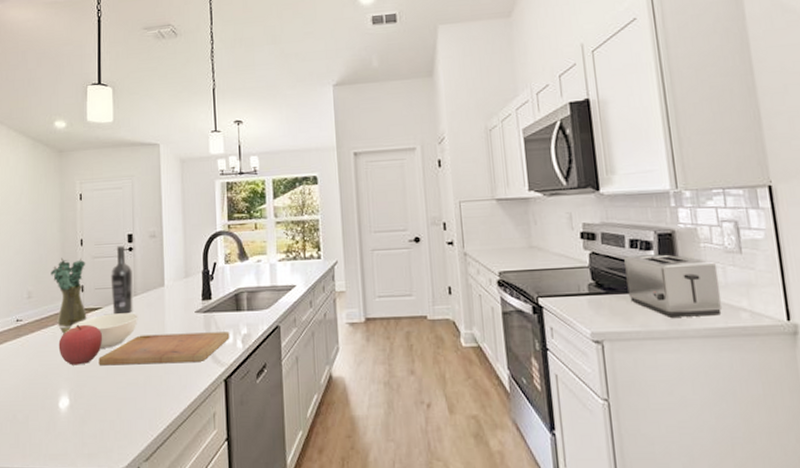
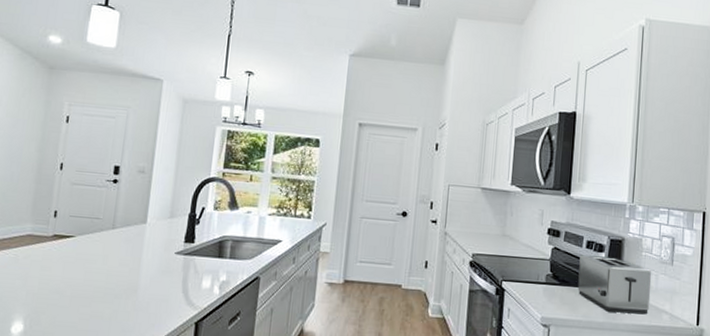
vase: present [51,258,87,335] -> none [21,179,64,259]
fruit: present [58,324,103,366] -> none [19,250,72,292]
bowl: present [70,313,138,349] -> none [35,243,114,278]
cutting board: present [98,332,230,366] -> none [62,269,208,302]
wine bottle: present [110,245,134,315] -> none [86,175,114,246]

